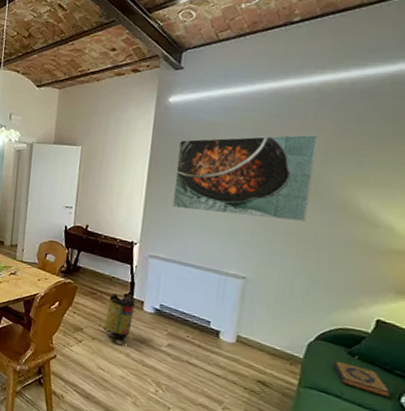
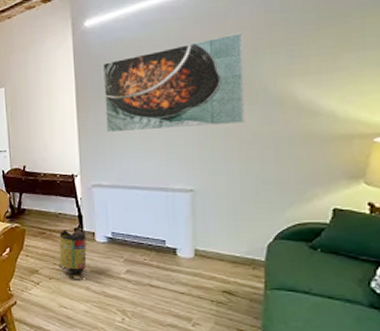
hardback book: present [333,360,390,399] -> none [296,256,359,286]

